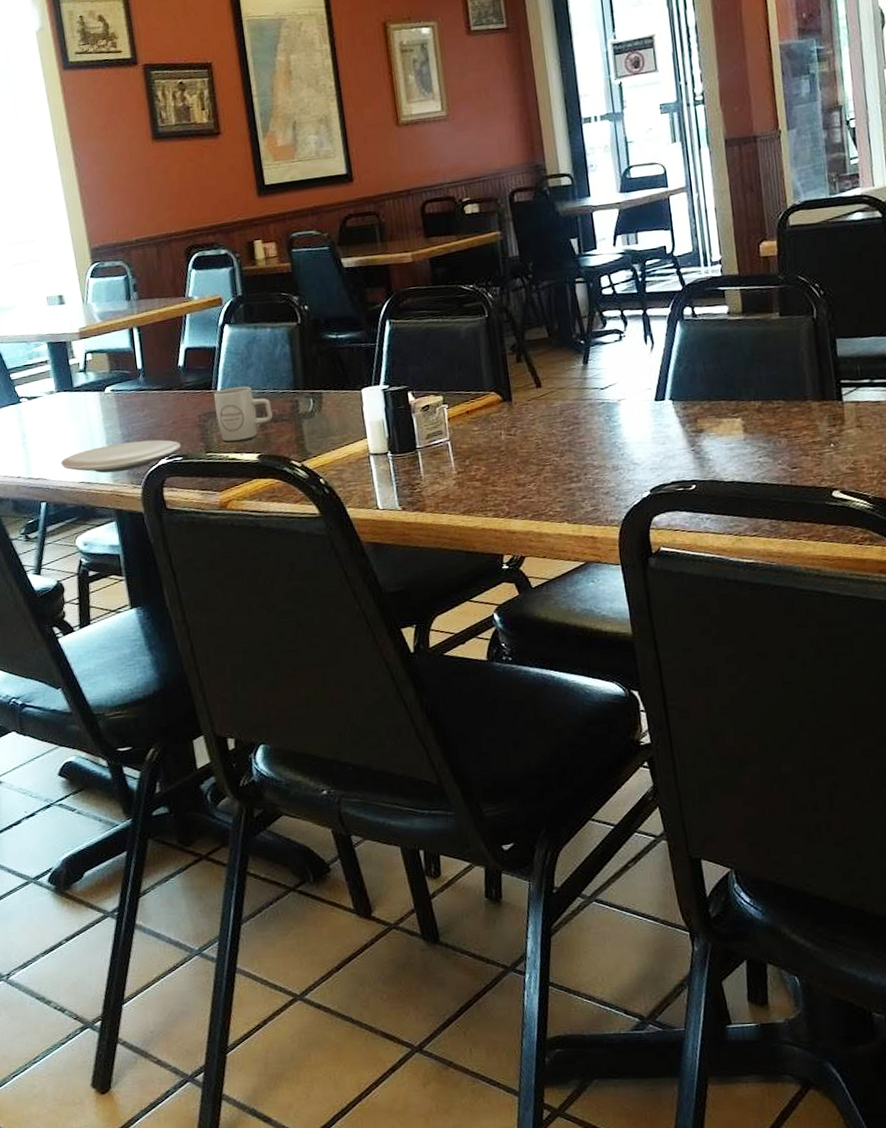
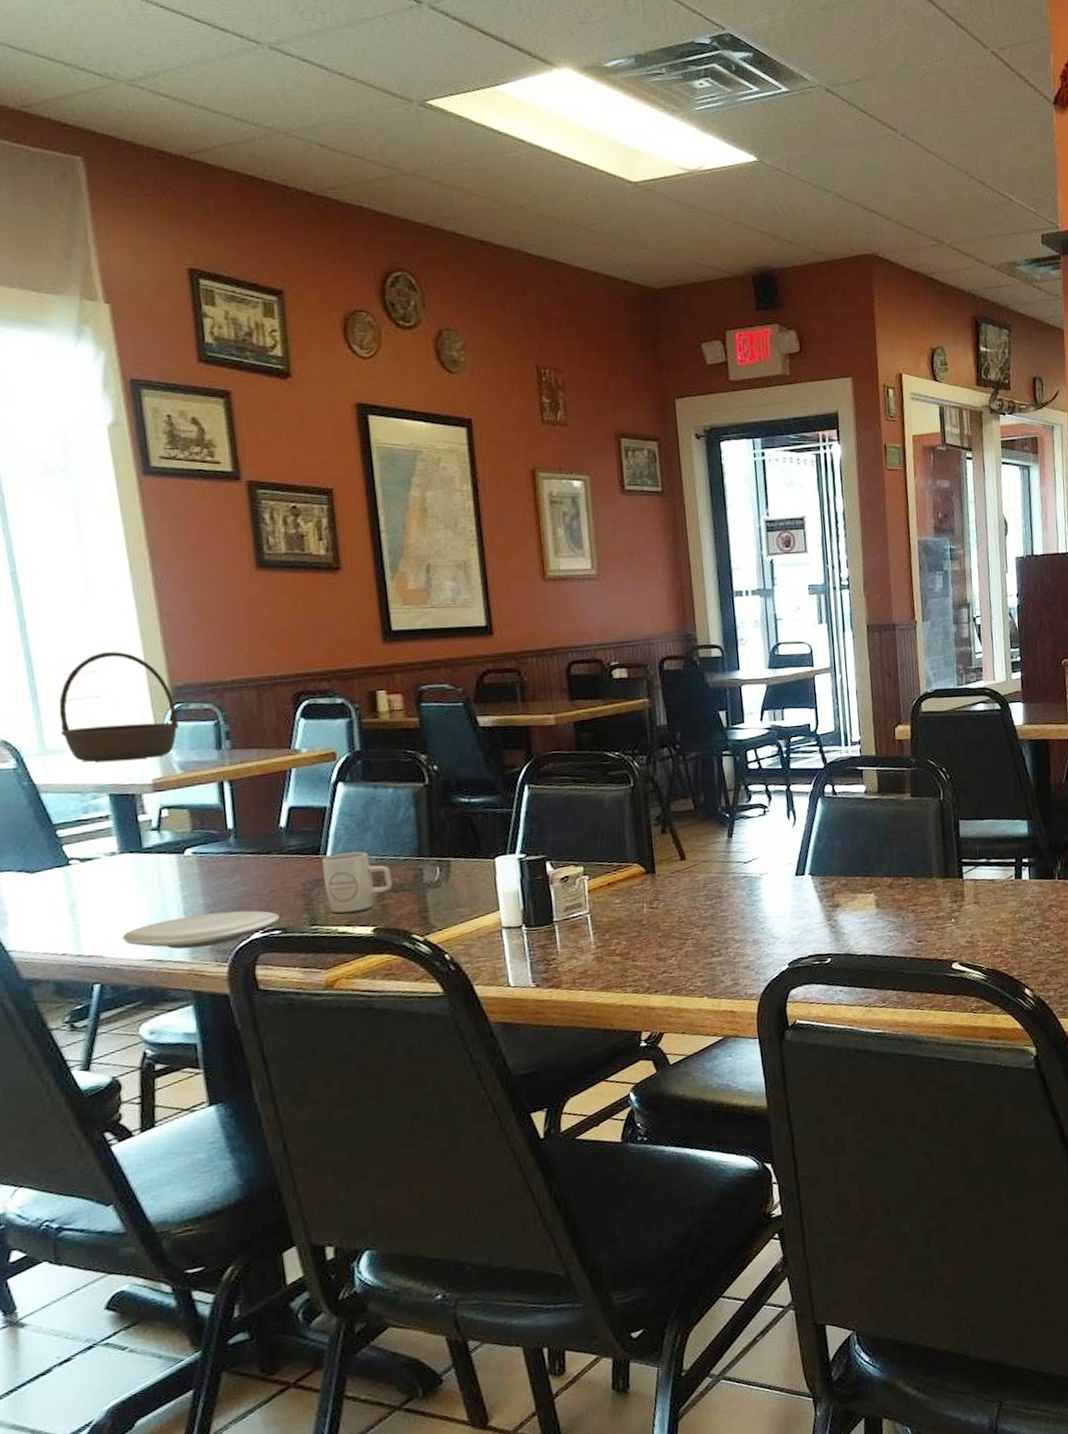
basket: none [8,222,97,316] -> present [59,652,179,762]

